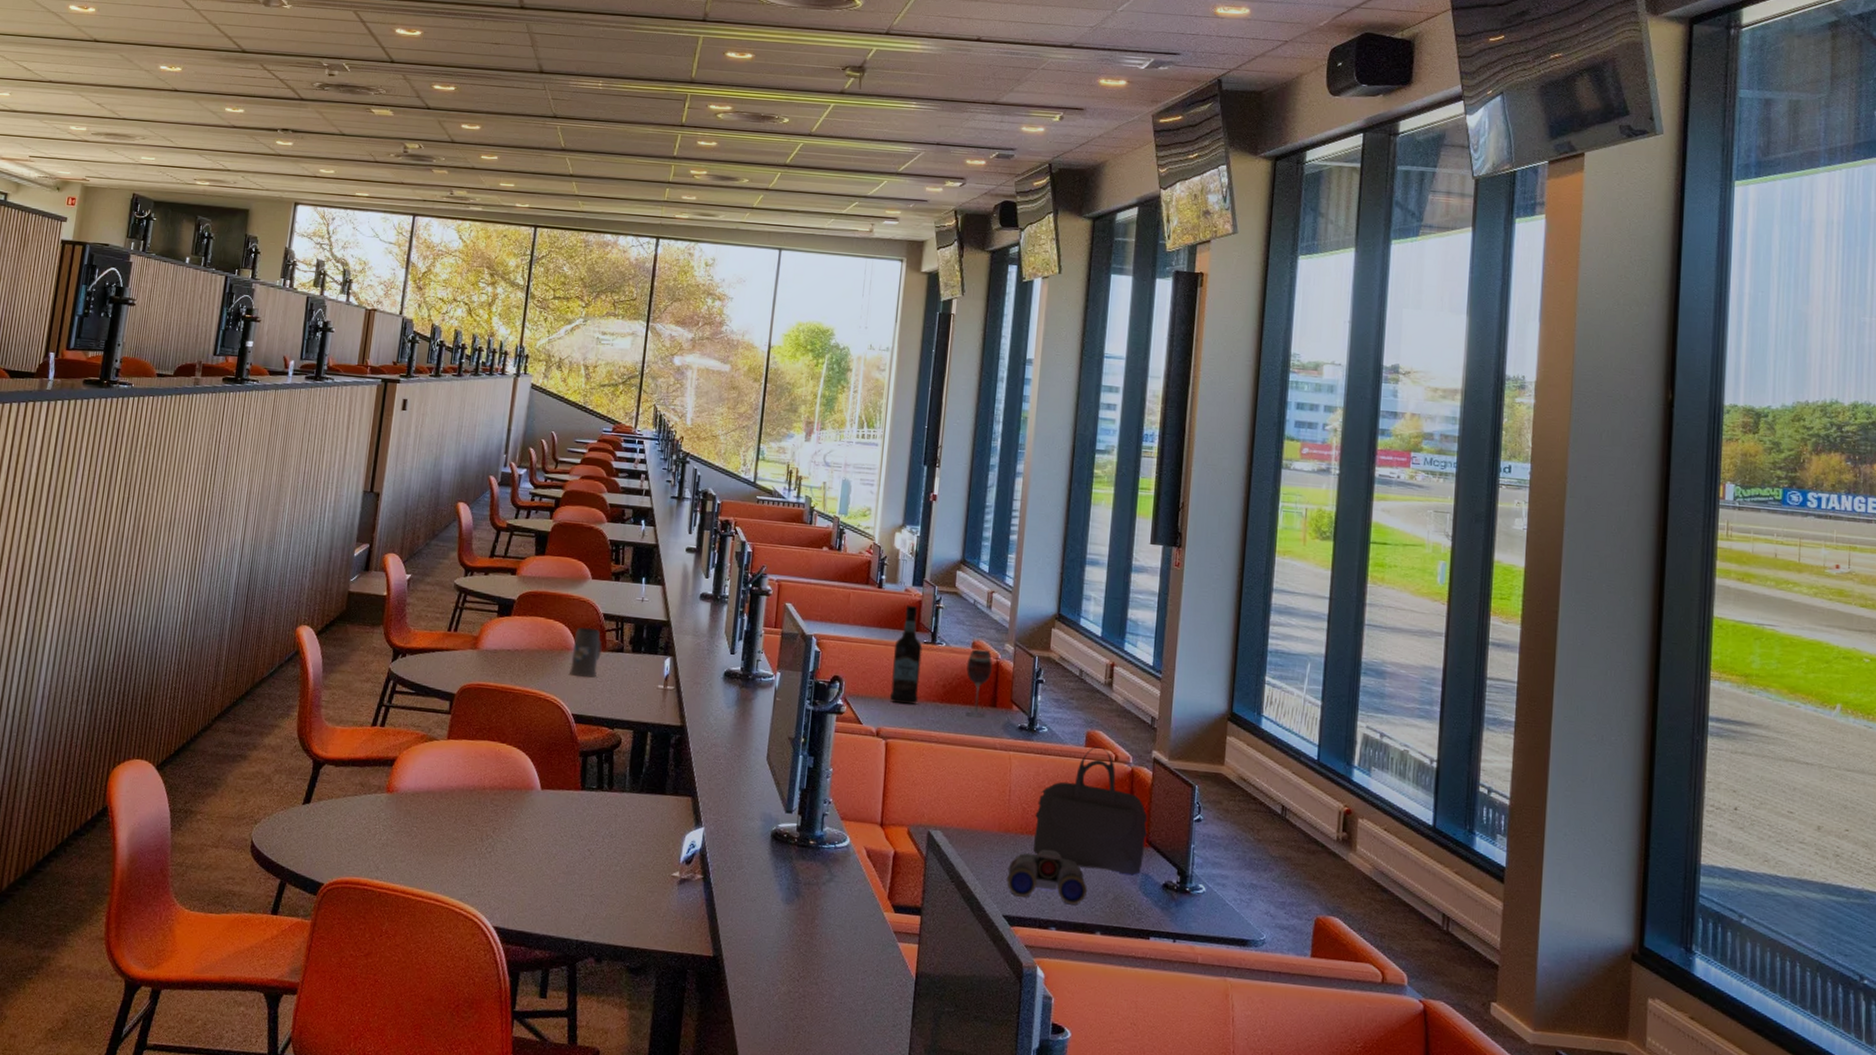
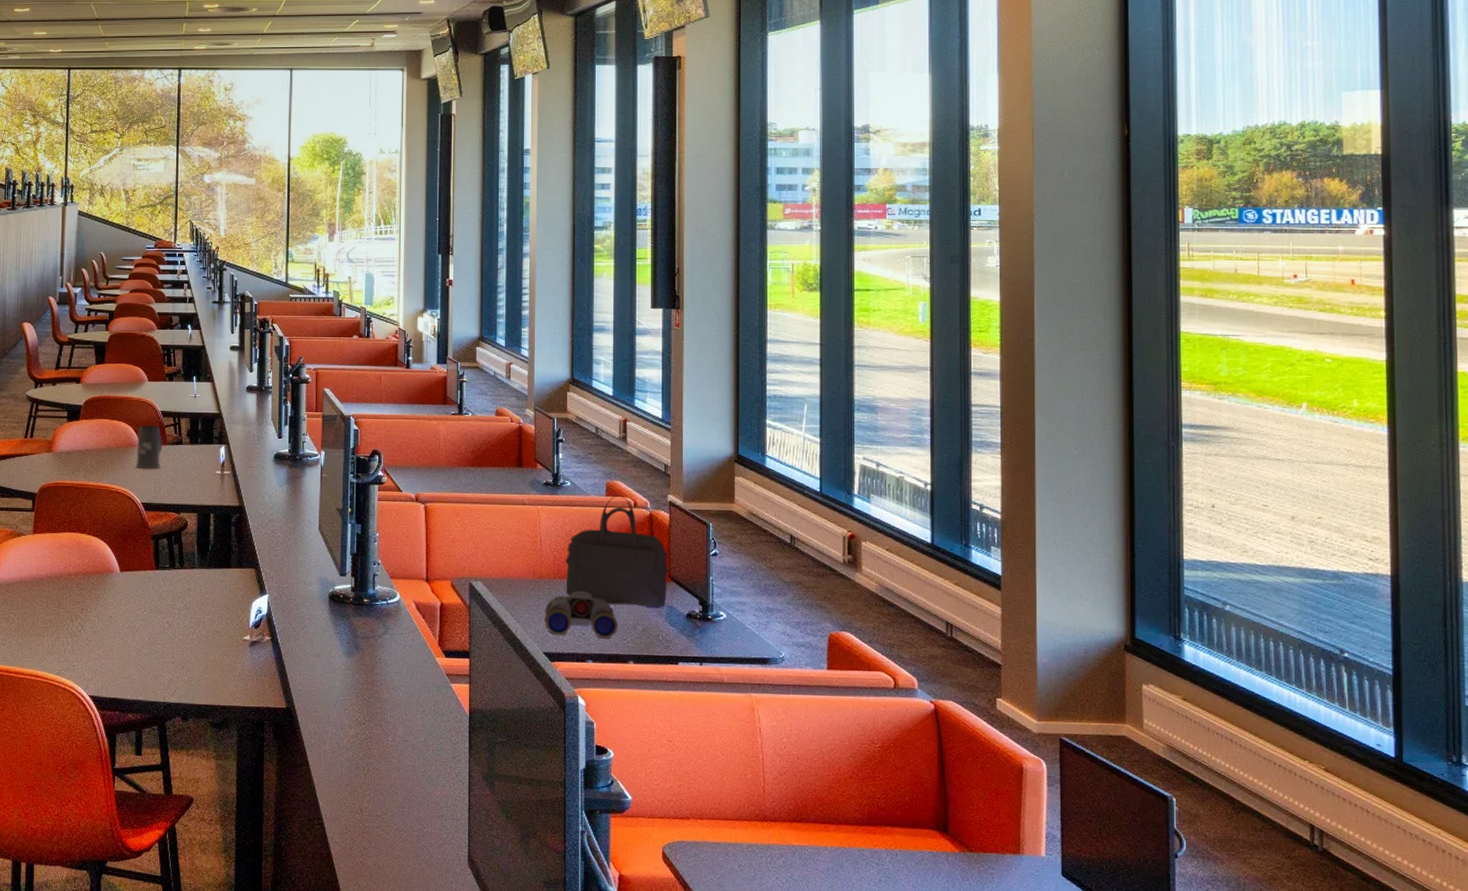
root beer: present [889,606,923,705] -> none [424,382,451,470]
wineglass: present [964,649,993,719] -> none [492,416,516,479]

